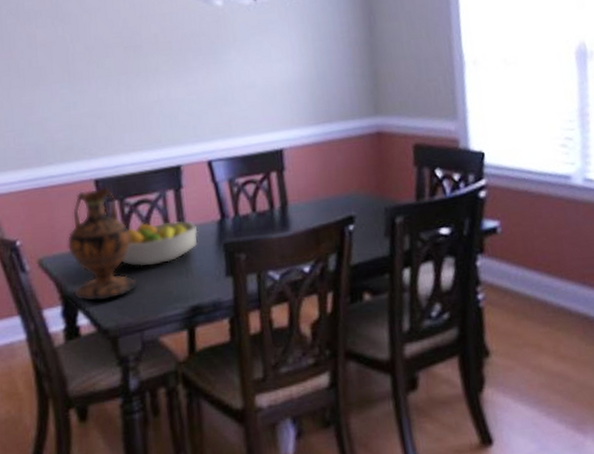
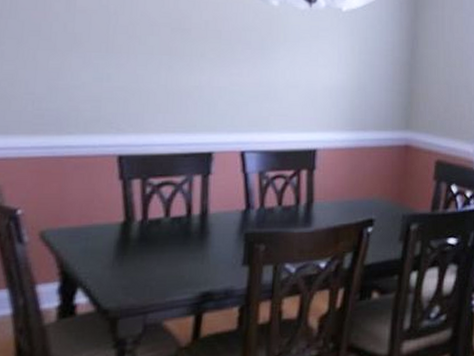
vase: present [67,186,138,302] -> none [74,163,149,280]
fruit bowl: present [122,221,198,267] -> none [135,205,221,249]

